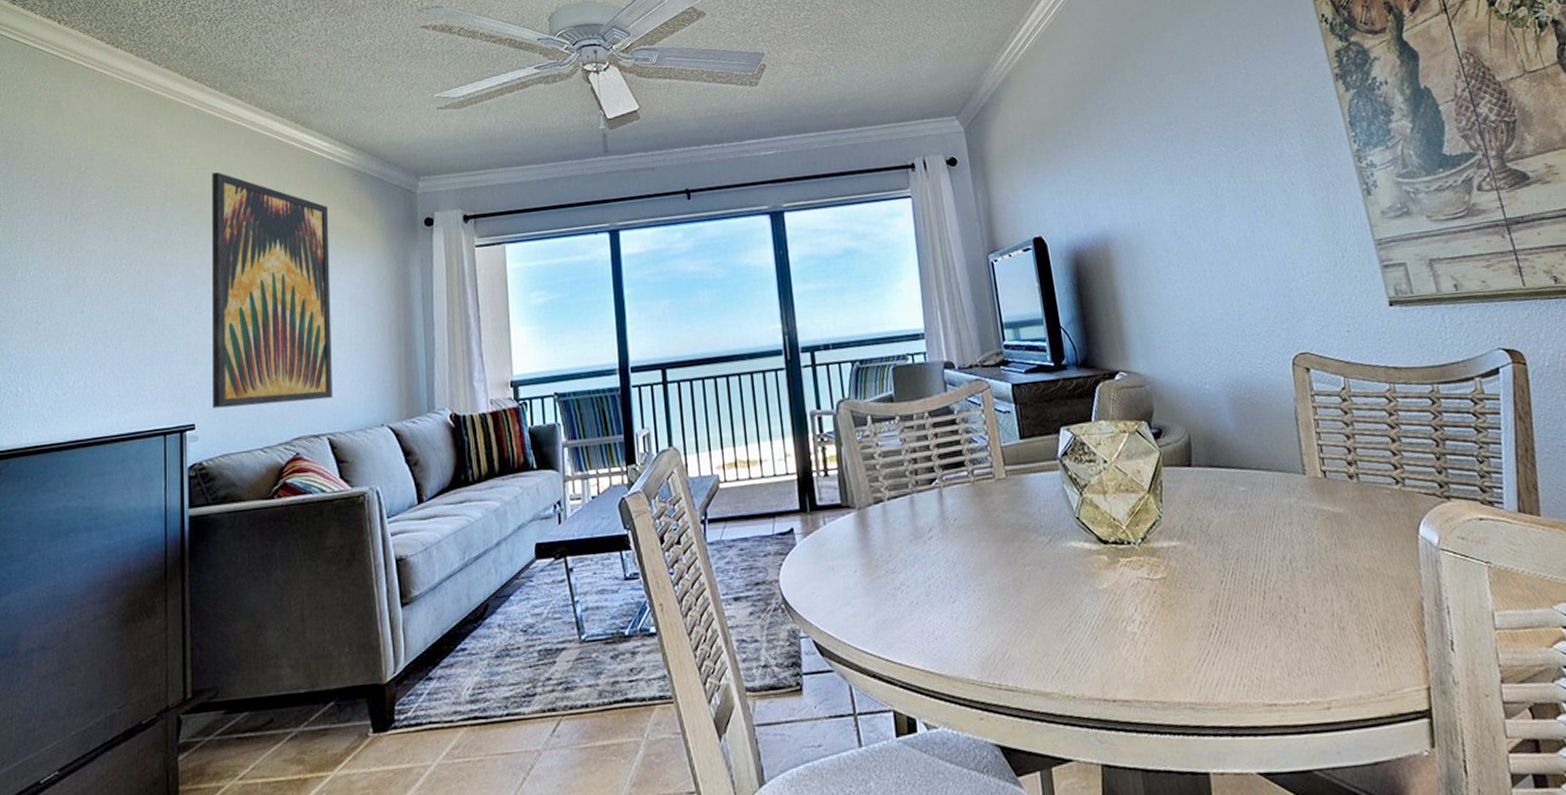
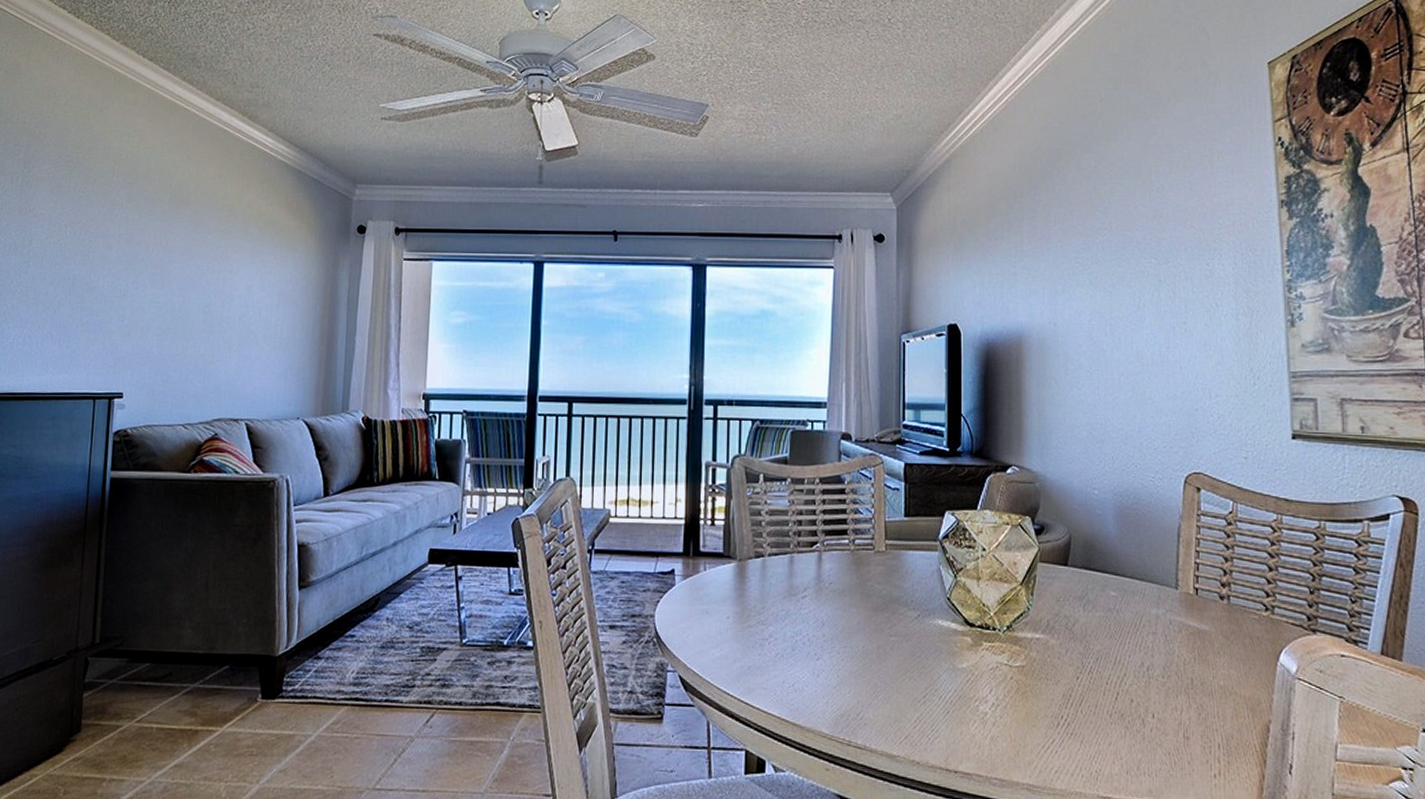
wall art: present [211,172,333,409] -> none [141,154,267,387]

